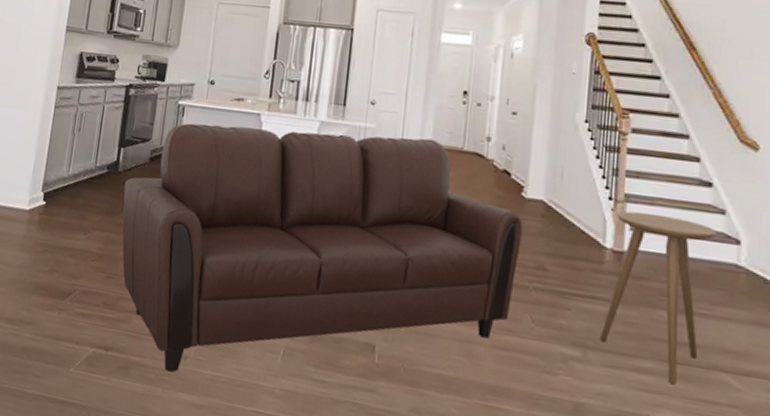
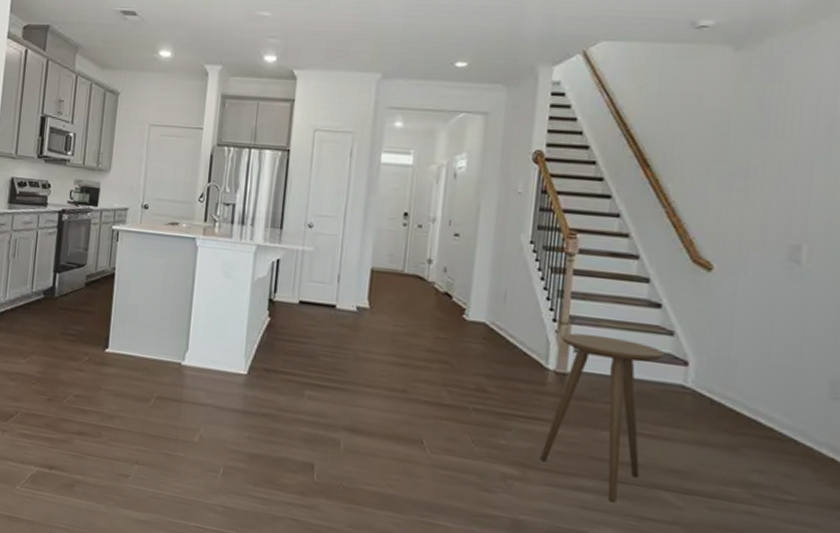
sofa: present [122,123,523,372] -> none [60,248,464,490]

